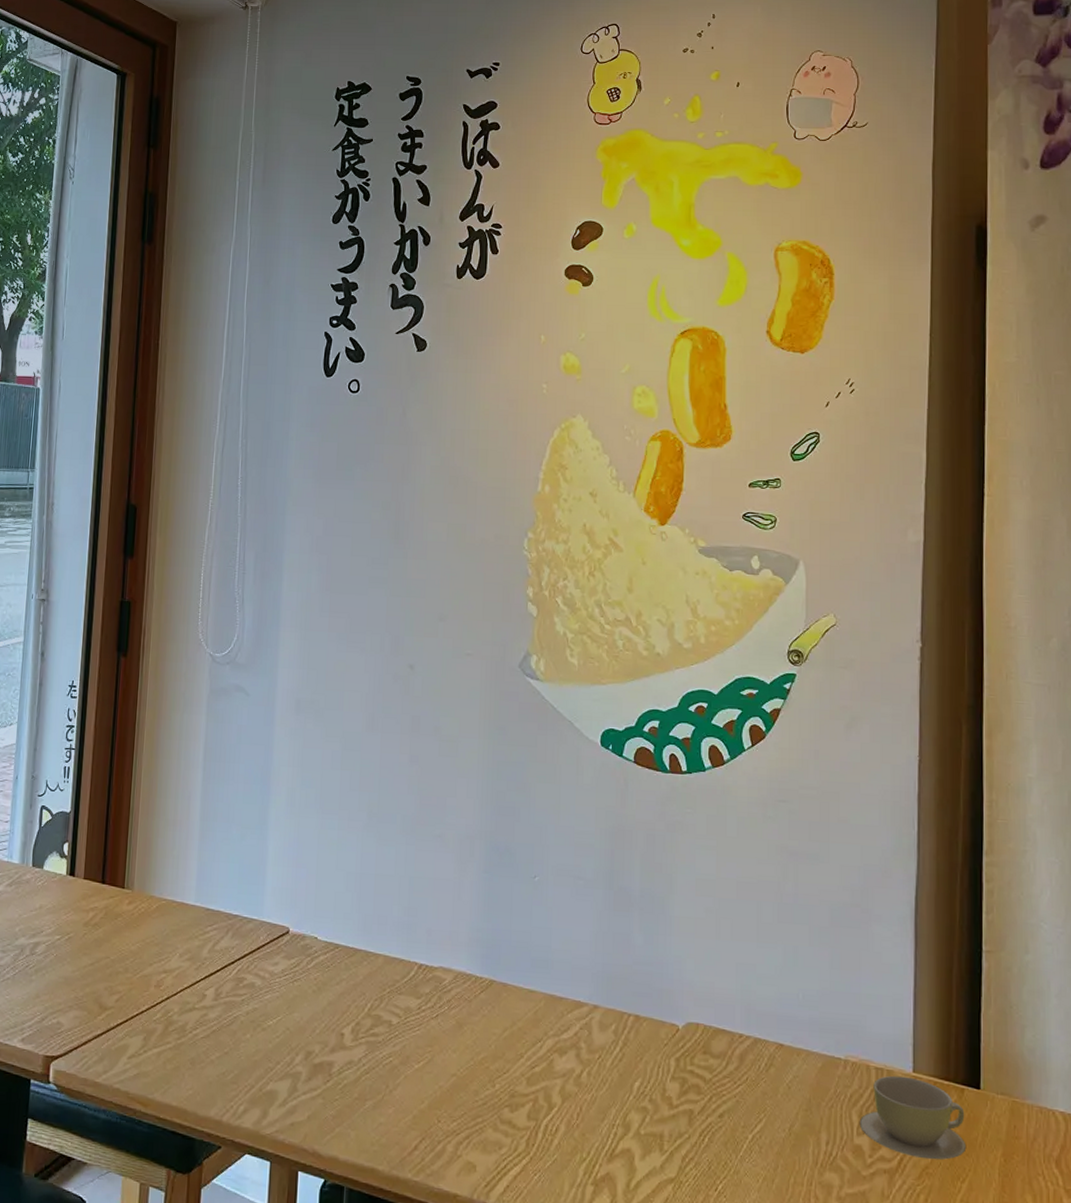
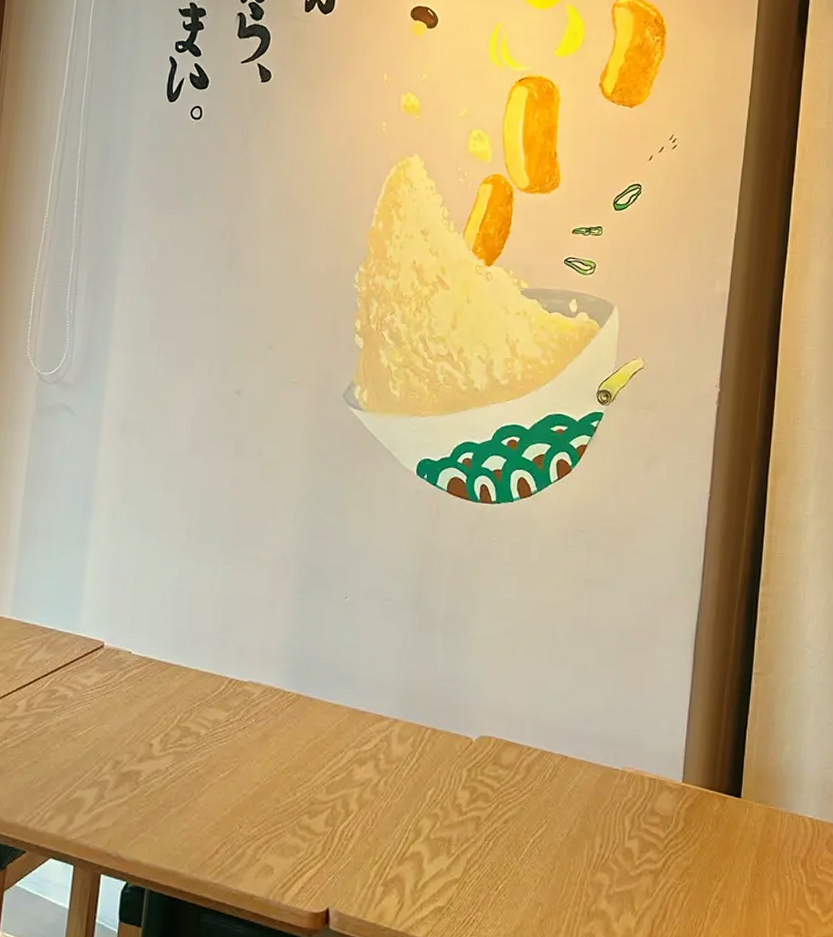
teacup: present [859,1075,967,1160] -> none [630,785,726,862]

